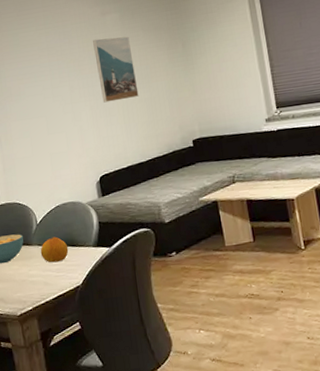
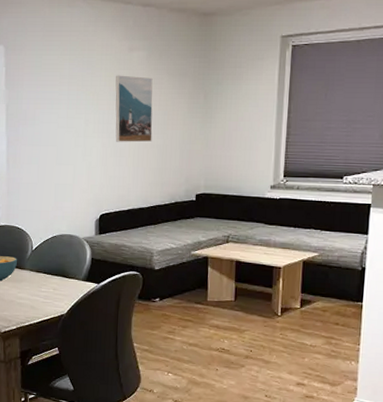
fruit: present [40,236,69,263] -> none [31,265,59,290]

